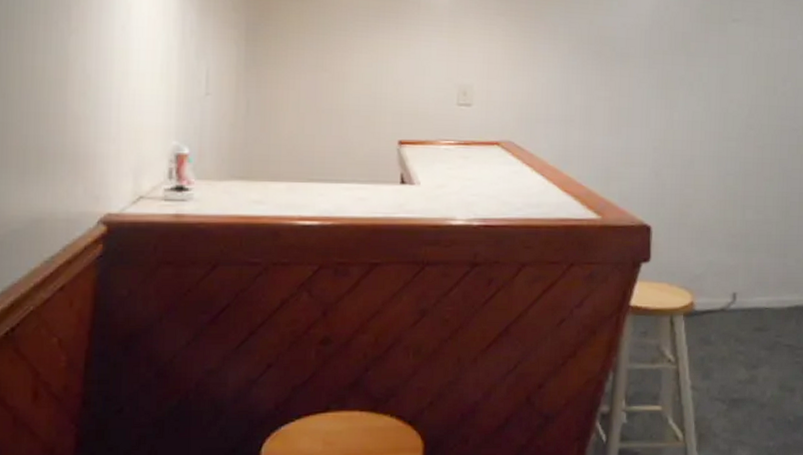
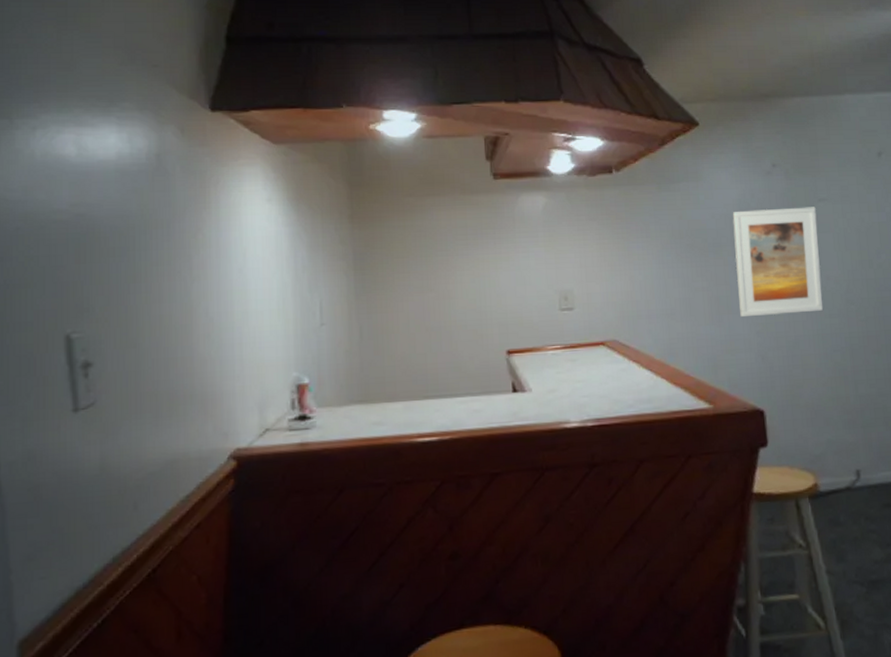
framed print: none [639,22,729,133] -> present [732,207,823,318]

